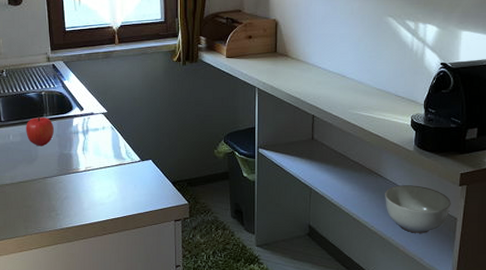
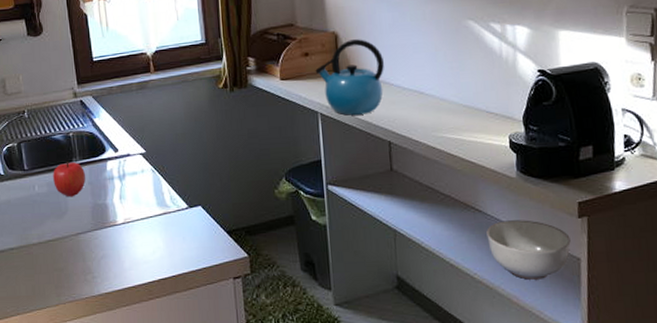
kettle: none [256,27,314,91] -> present [315,39,384,115]

